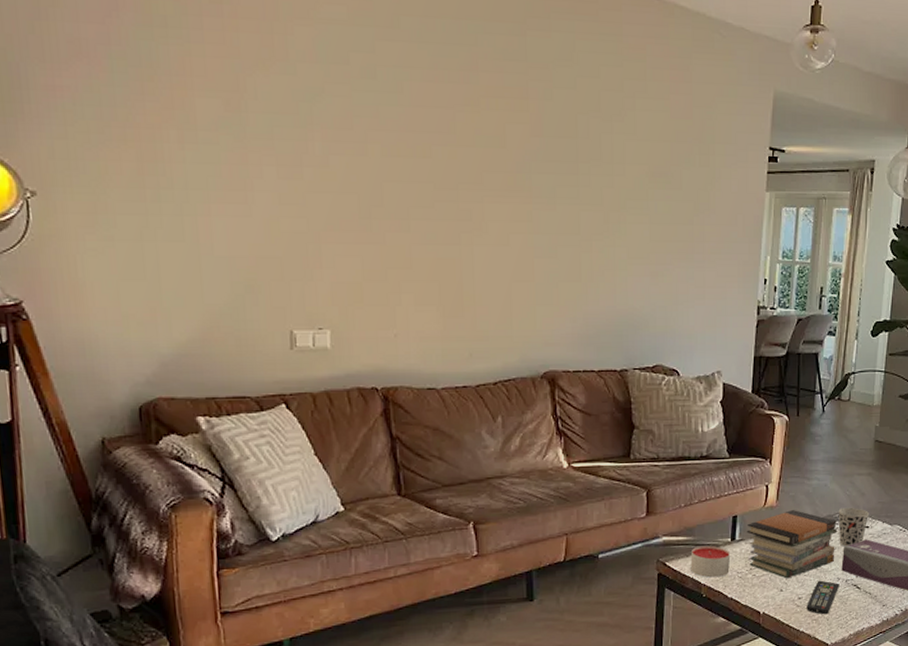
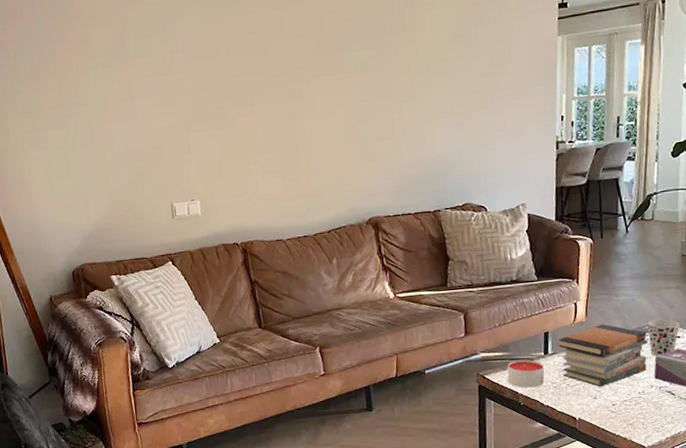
remote control: present [806,580,840,615] -> none [621,388,654,420]

